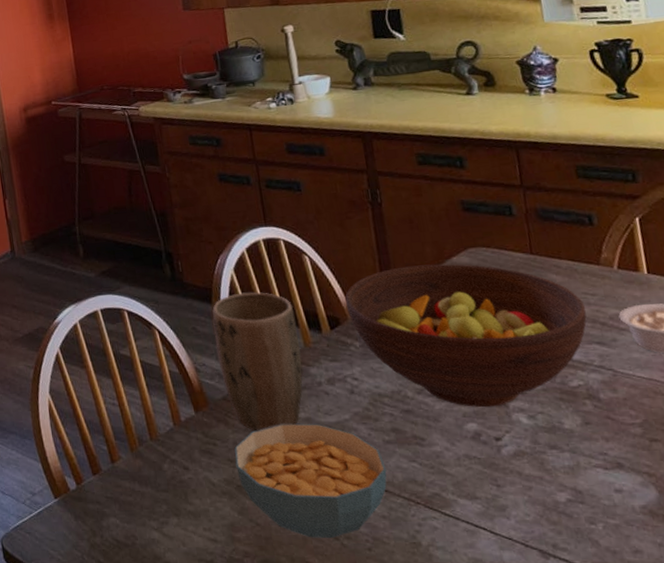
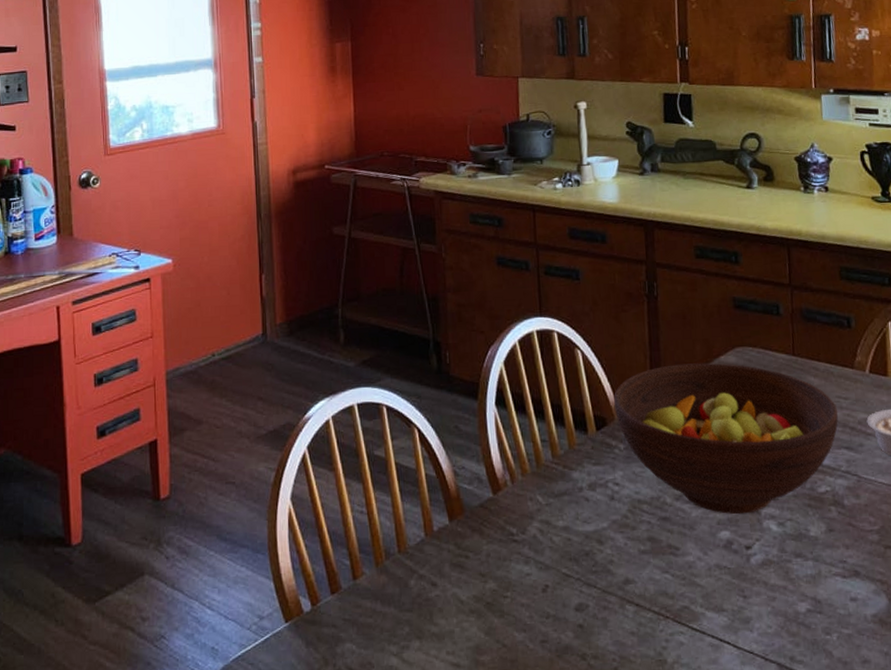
plant pot: present [212,292,302,431] -> none [477,388,565,542]
cereal bowl: present [234,423,387,538] -> none [487,533,640,659]

